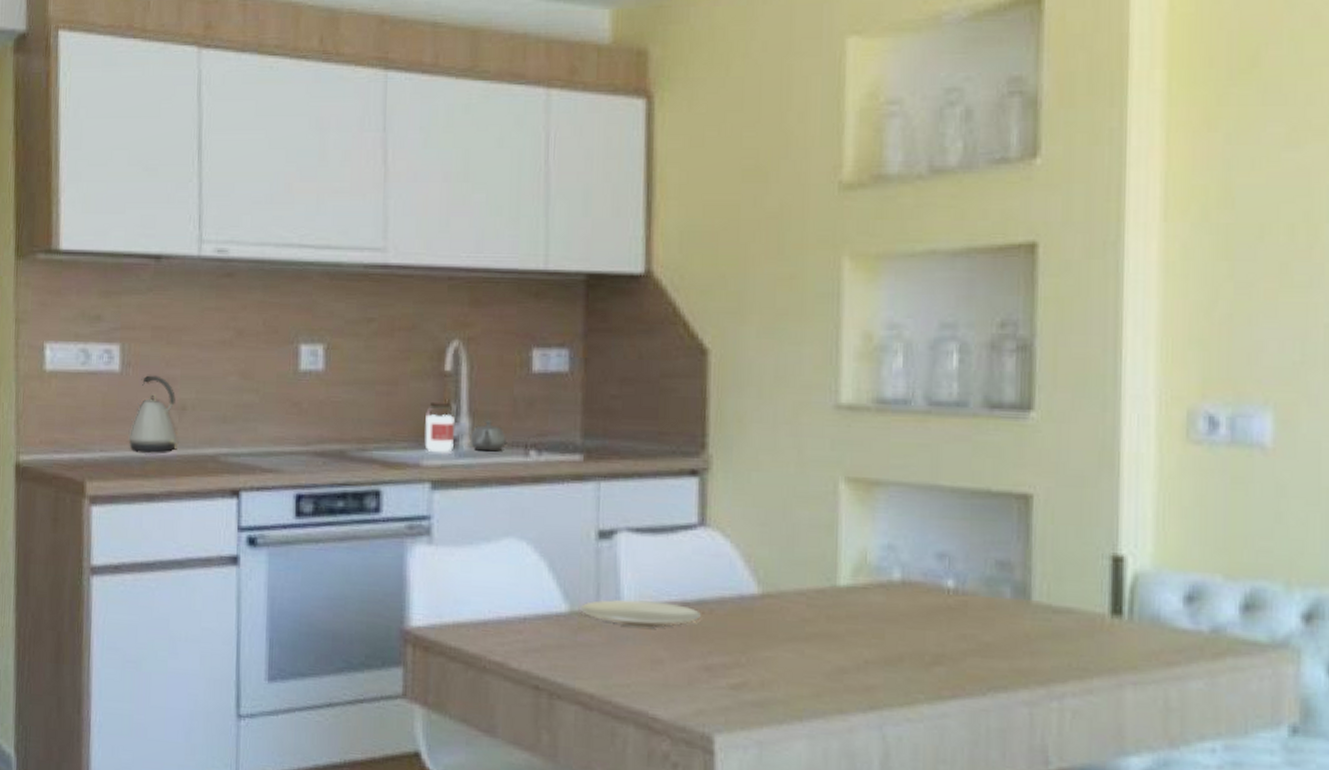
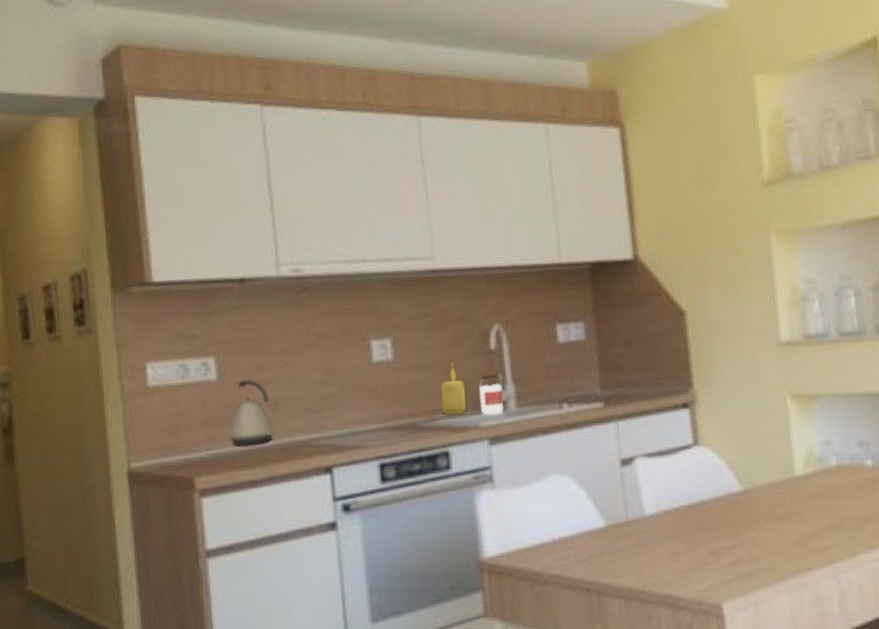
soap dispenser: none [376,379,410,449] -> present [440,360,468,417]
teapot: present [469,419,506,452] -> none [515,384,544,409]
plate: present [580,599,701,628] -> none [614,507,703,531]

